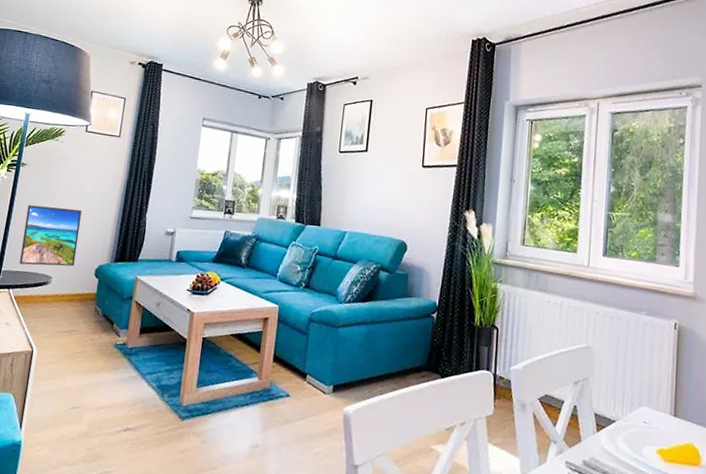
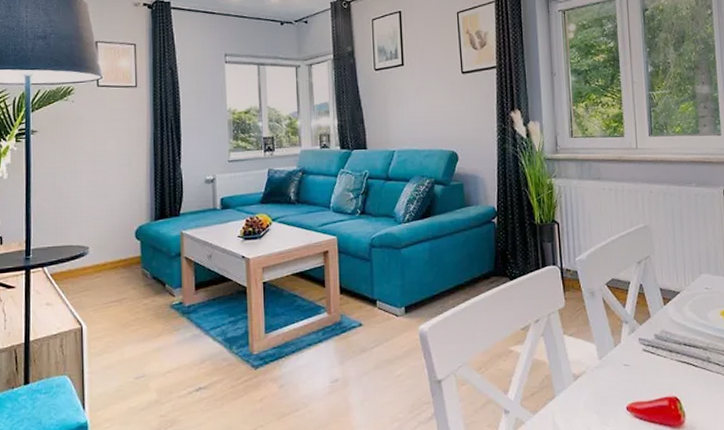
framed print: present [19,205,82,267] -> none [47,171,111,239]

